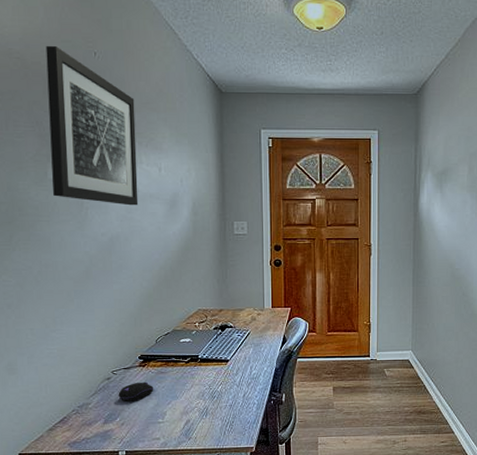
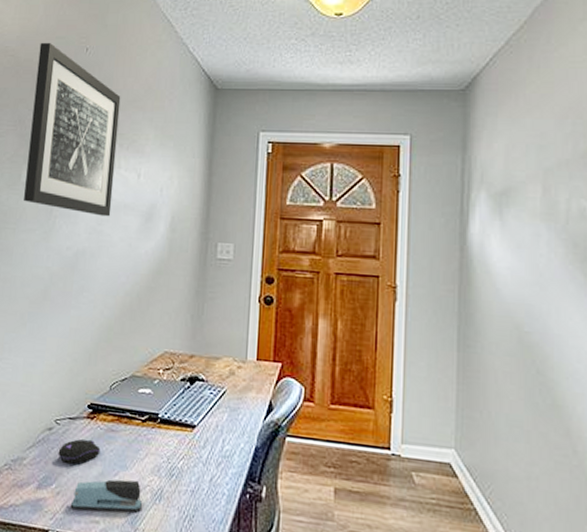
stapler: none [134,405,193,433] -> present [70,479,143,513]

